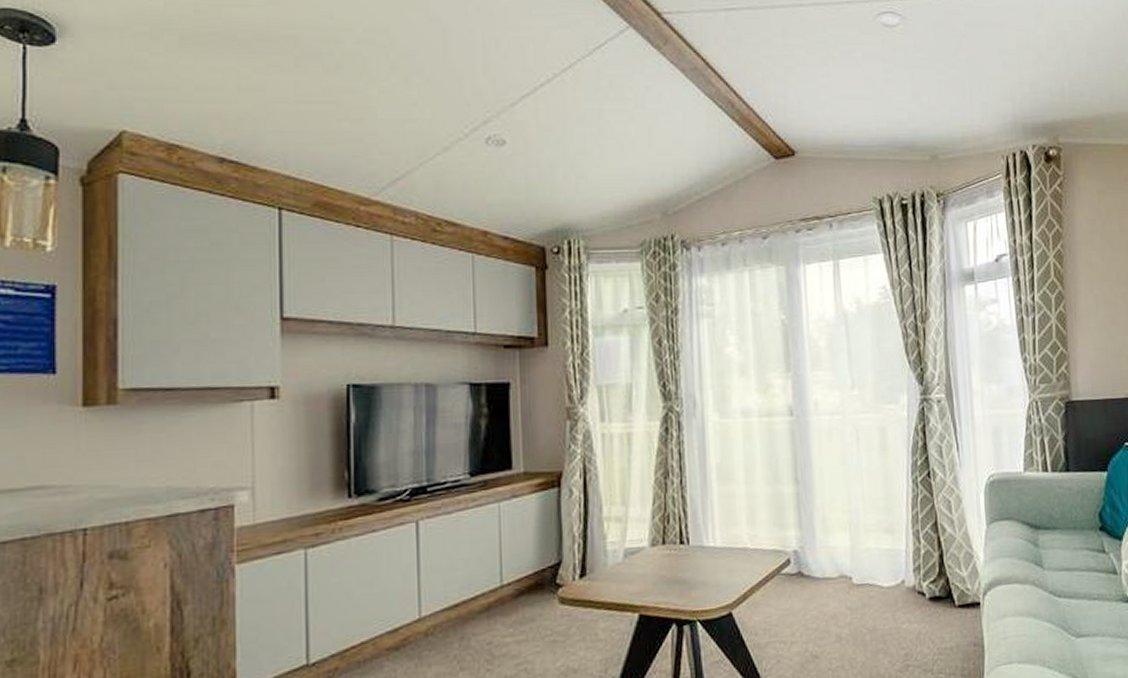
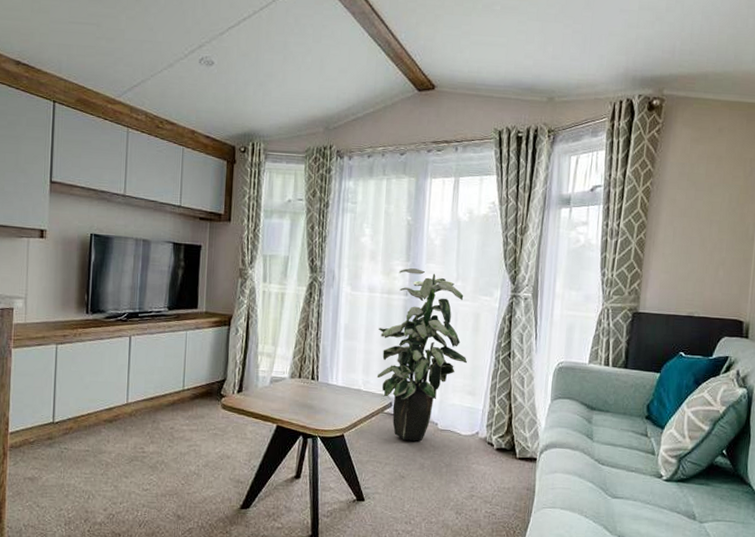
indoor plant: none [761,380,878,607] -> present [376,268,467,442]

